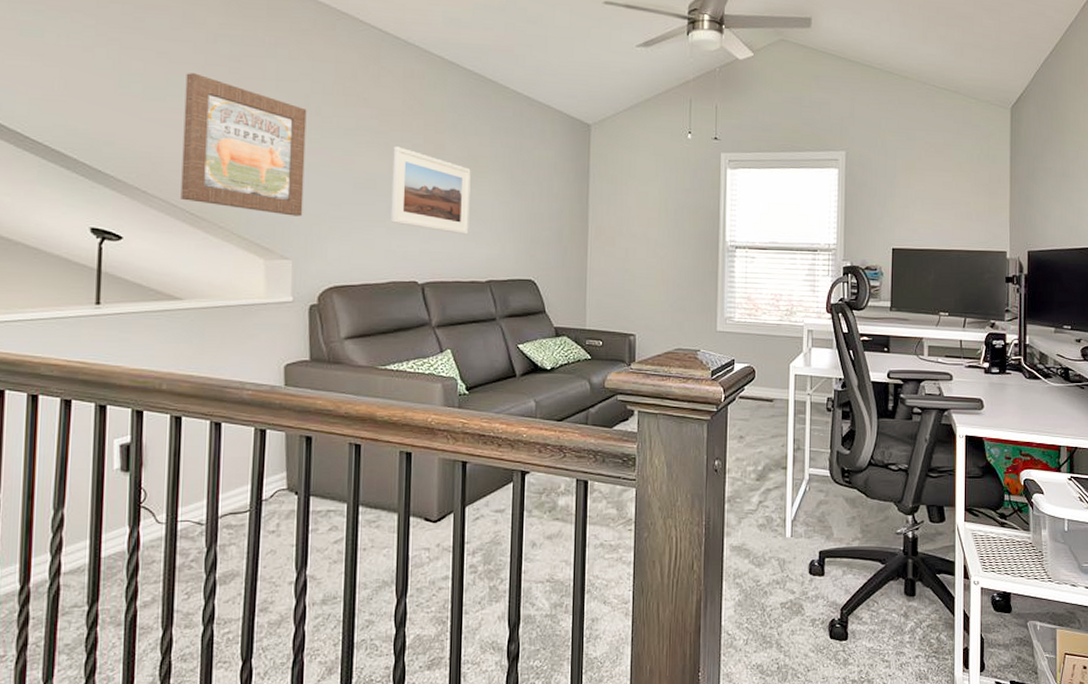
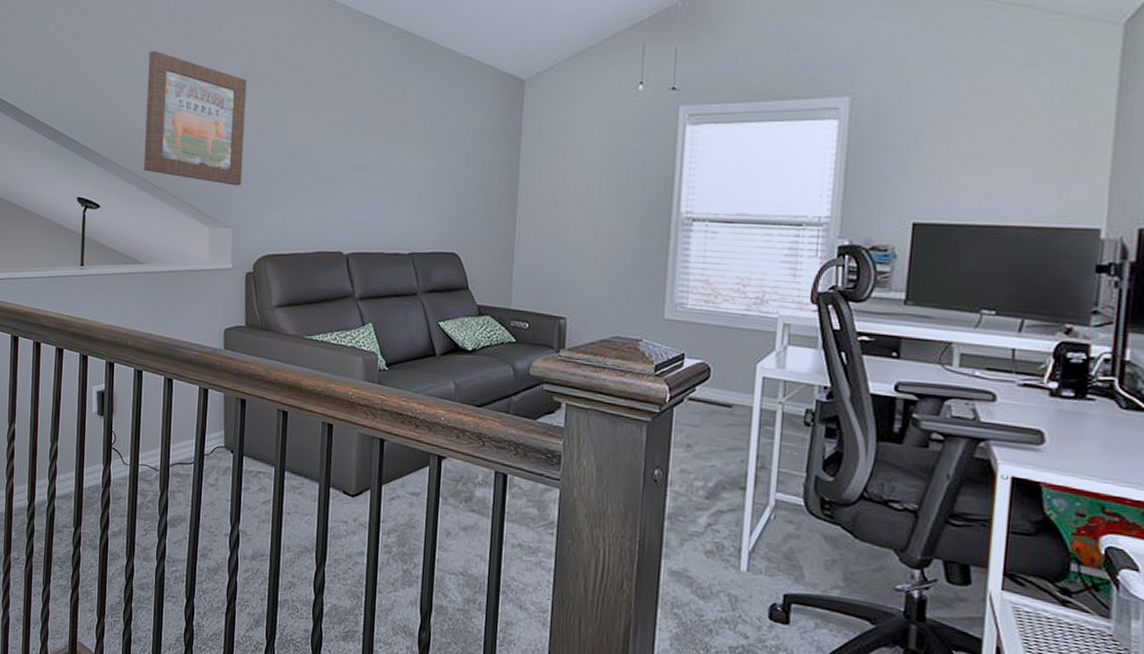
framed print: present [391,146,471,235] -> none [319,113,397,204]

